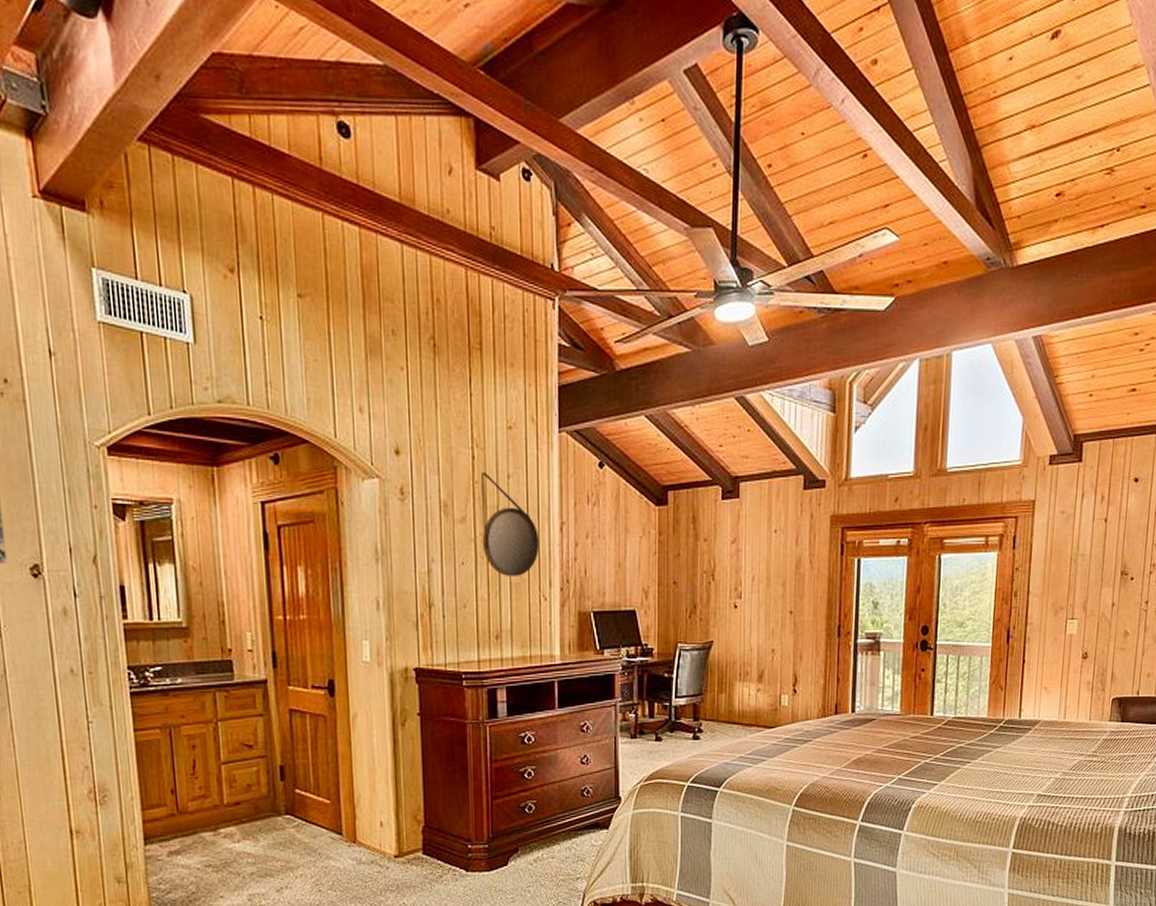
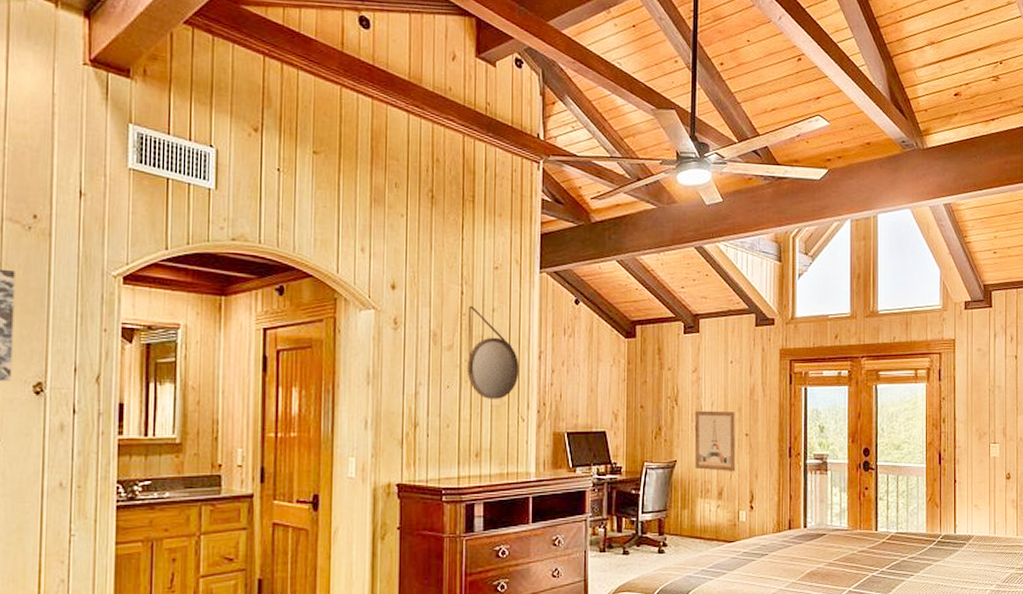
wall art: none [733,586,780,654] -> present [694,410,736,472]

